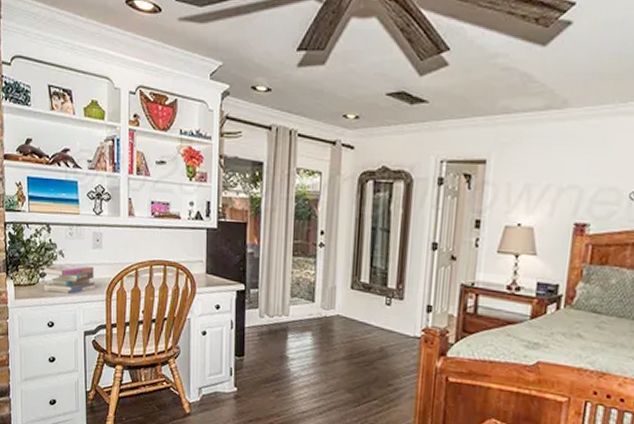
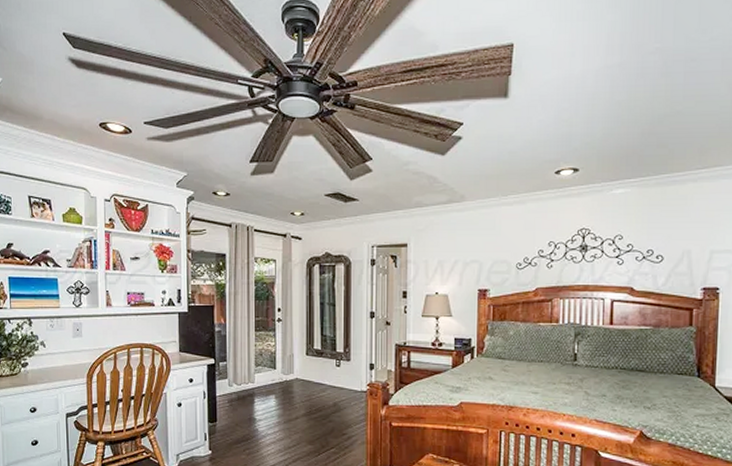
books: present [43,264,96,294] -> none [25,353,77,380]

